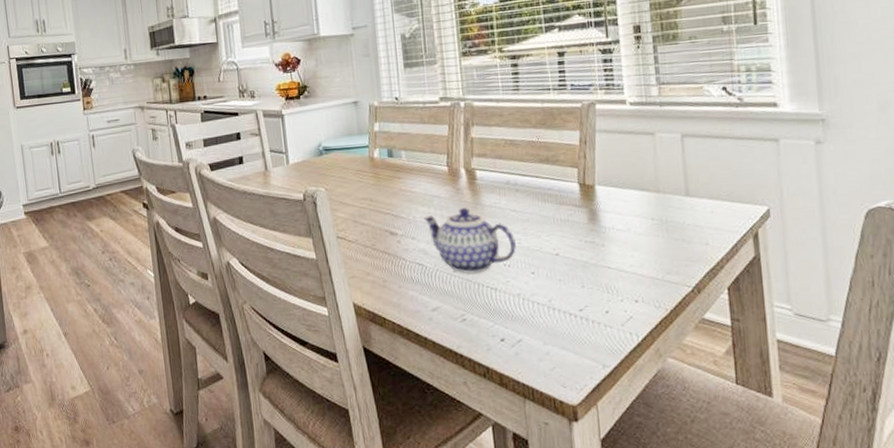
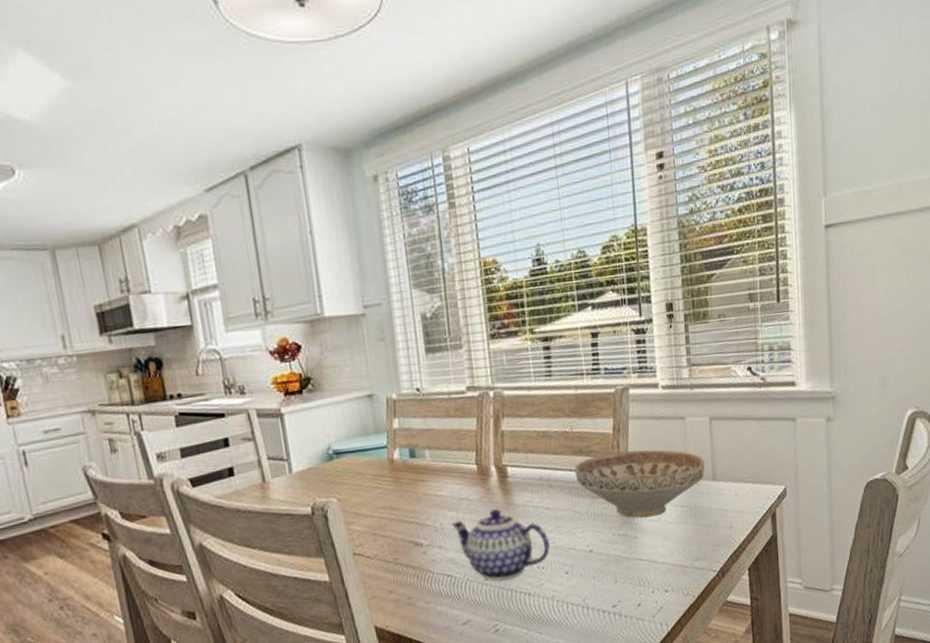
decorative bowl: none [541,162,677,227] -> present [574,450,705,518]

